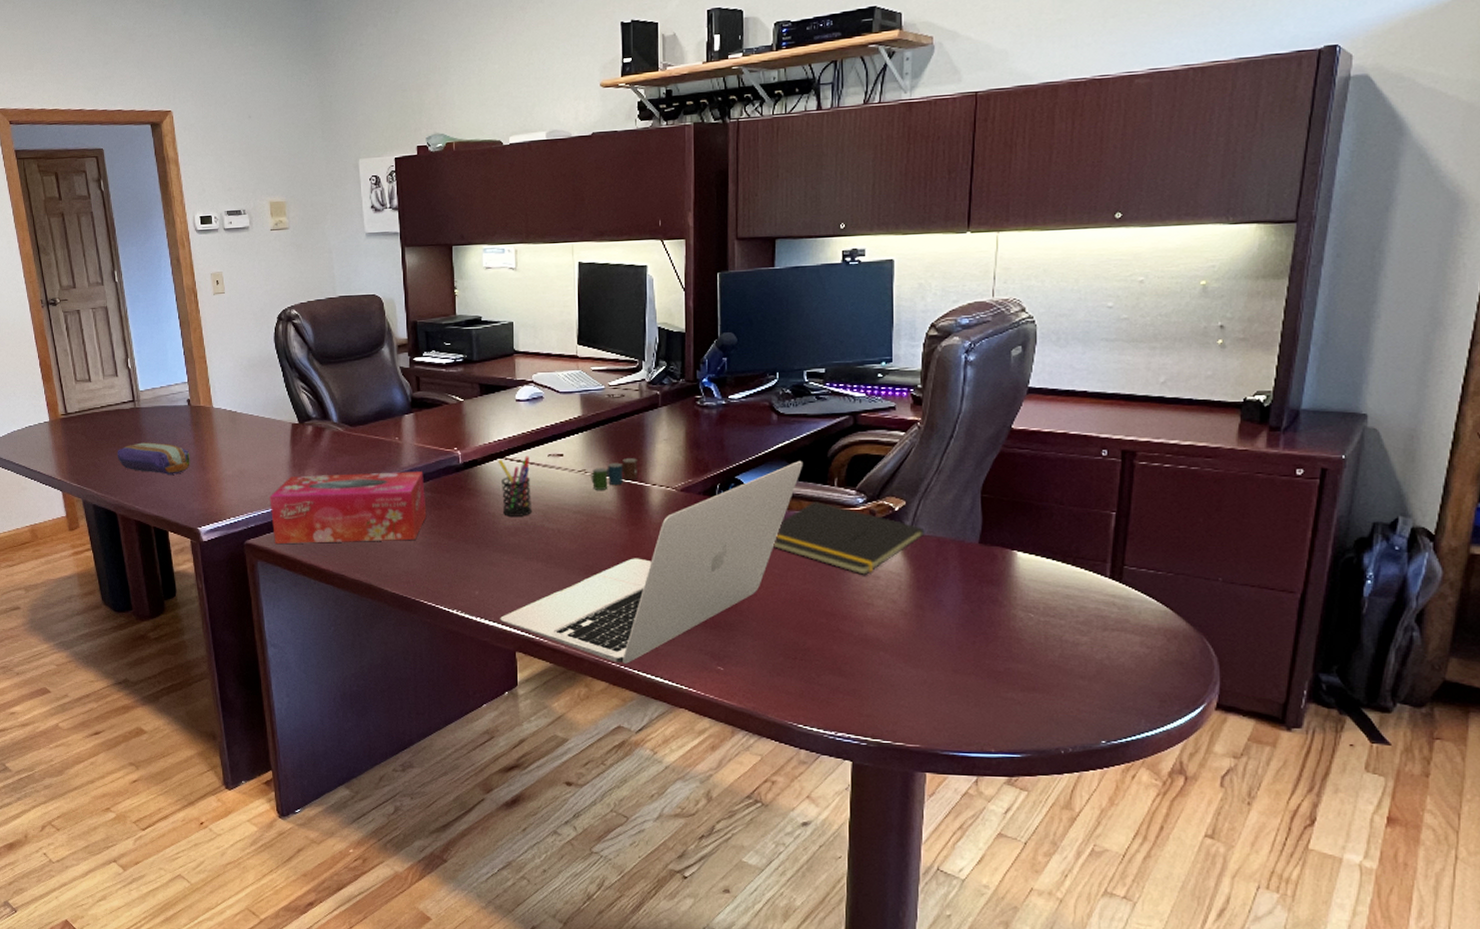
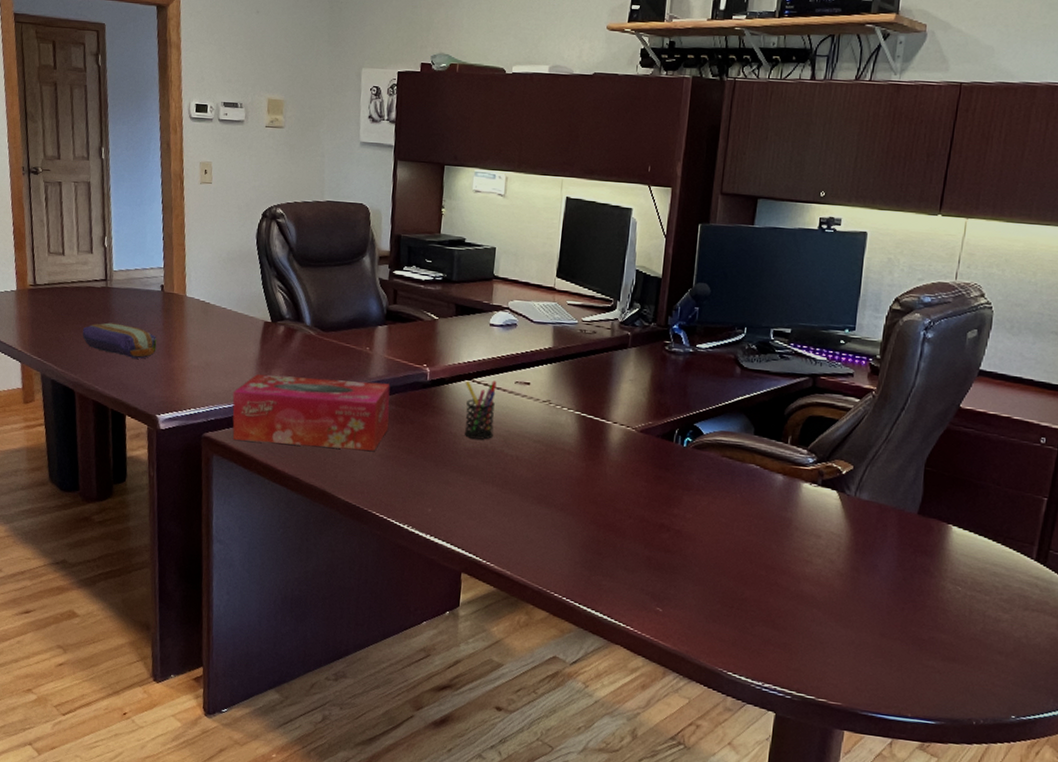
laptop: present [500,461,803,664] -> none [449,415,761,596]
cup: present [591,458,637,490] -> none [554,394,601,423]
notepad: present [772,502,925,575] -> none [722,456,869,533]

